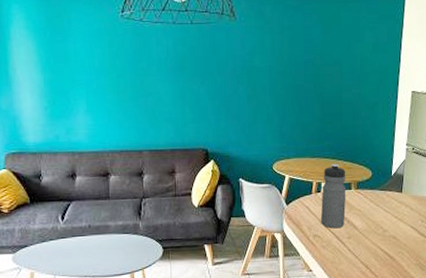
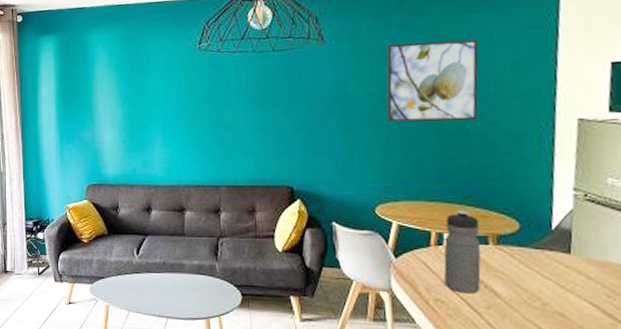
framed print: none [284,24,351,92] -> present [386,39,479,122]

